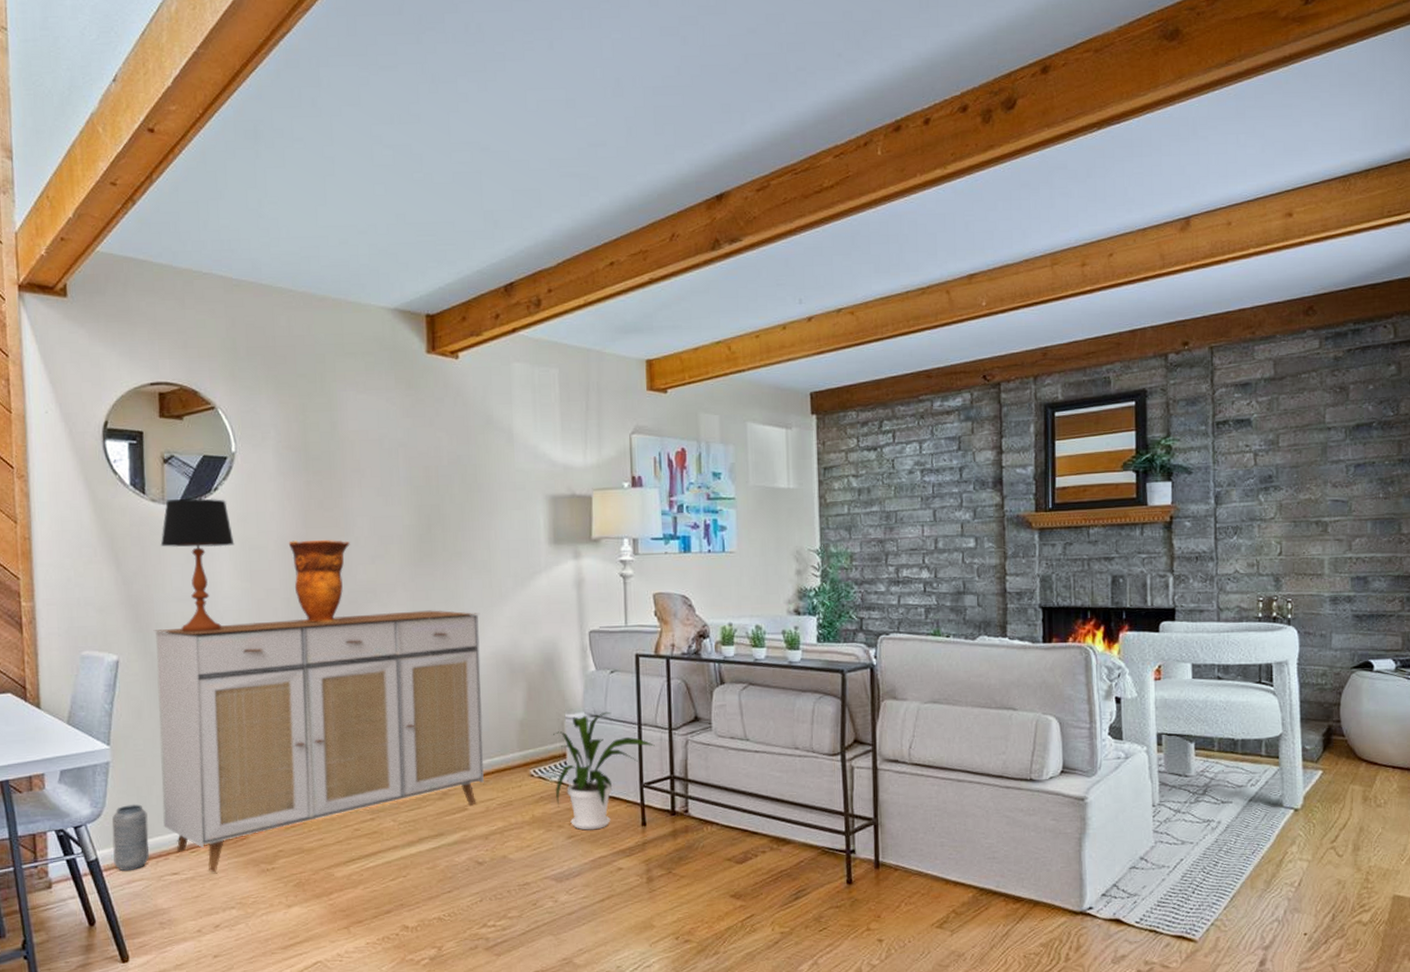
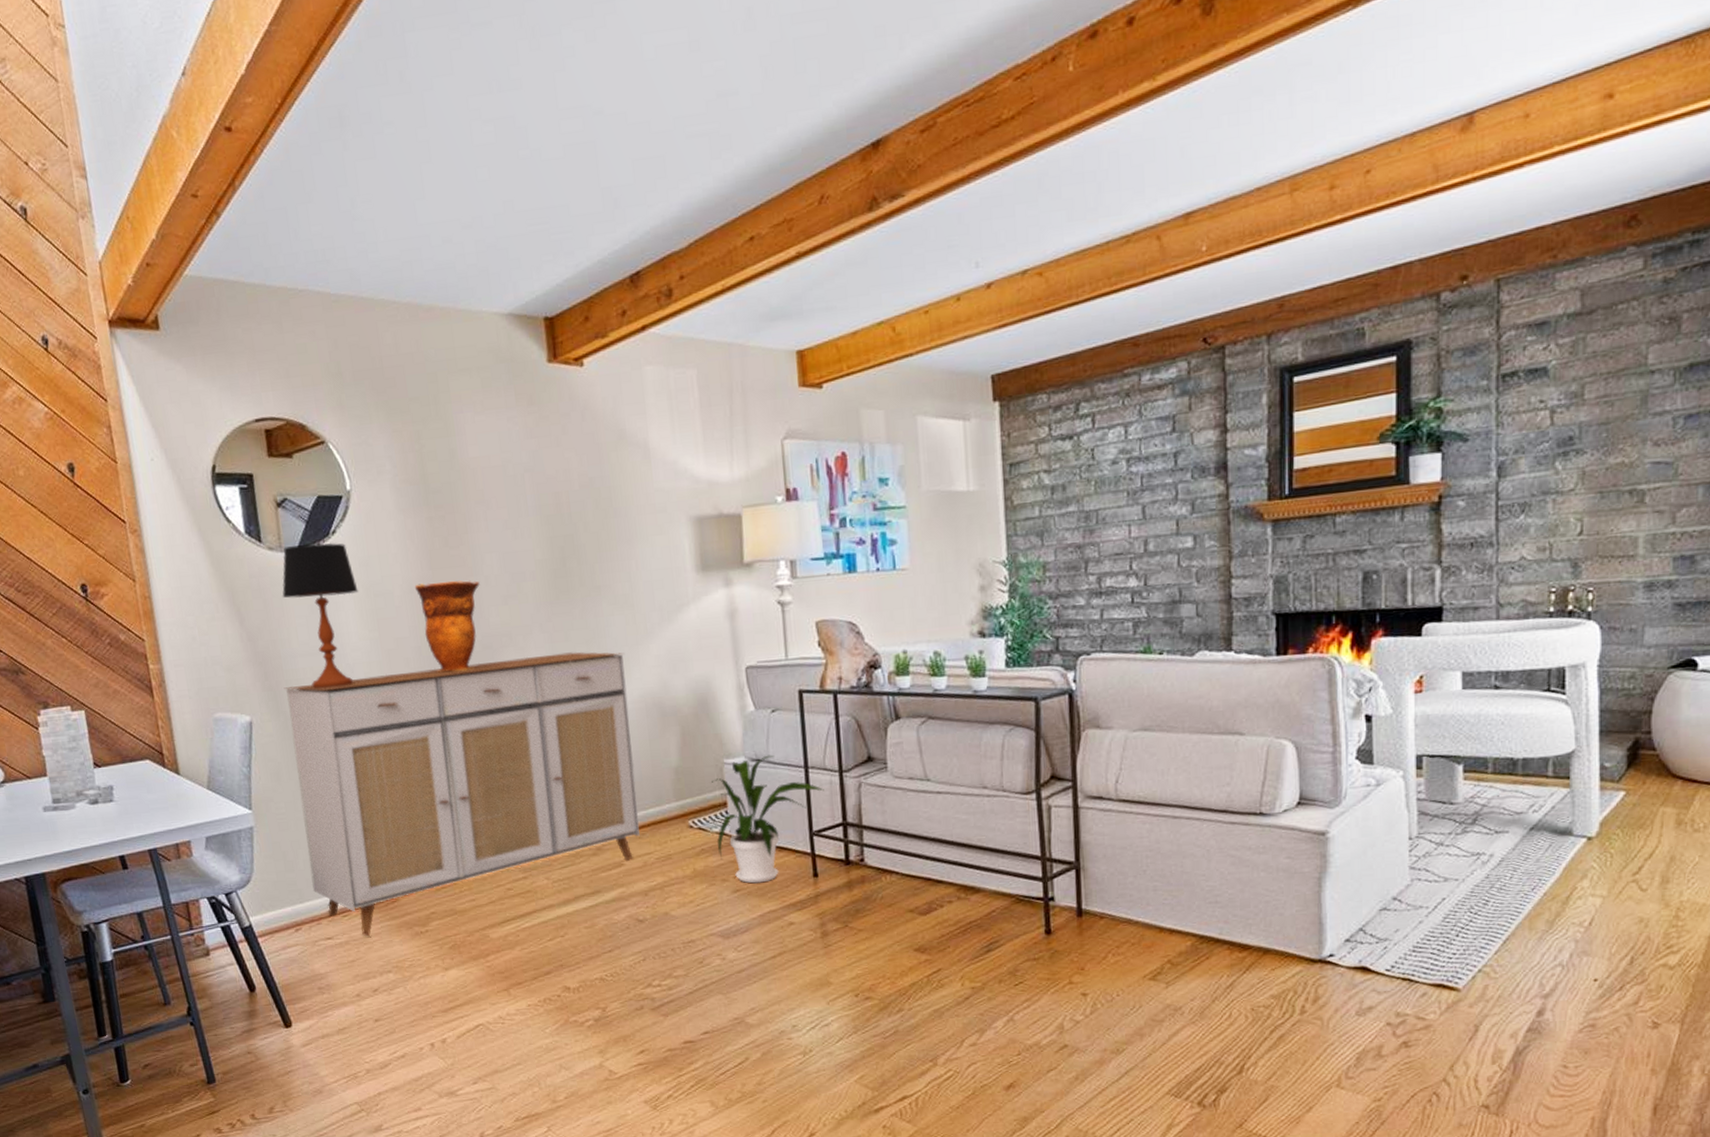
vase: present [111,803,149,871] -> none [261,868,302,937]

